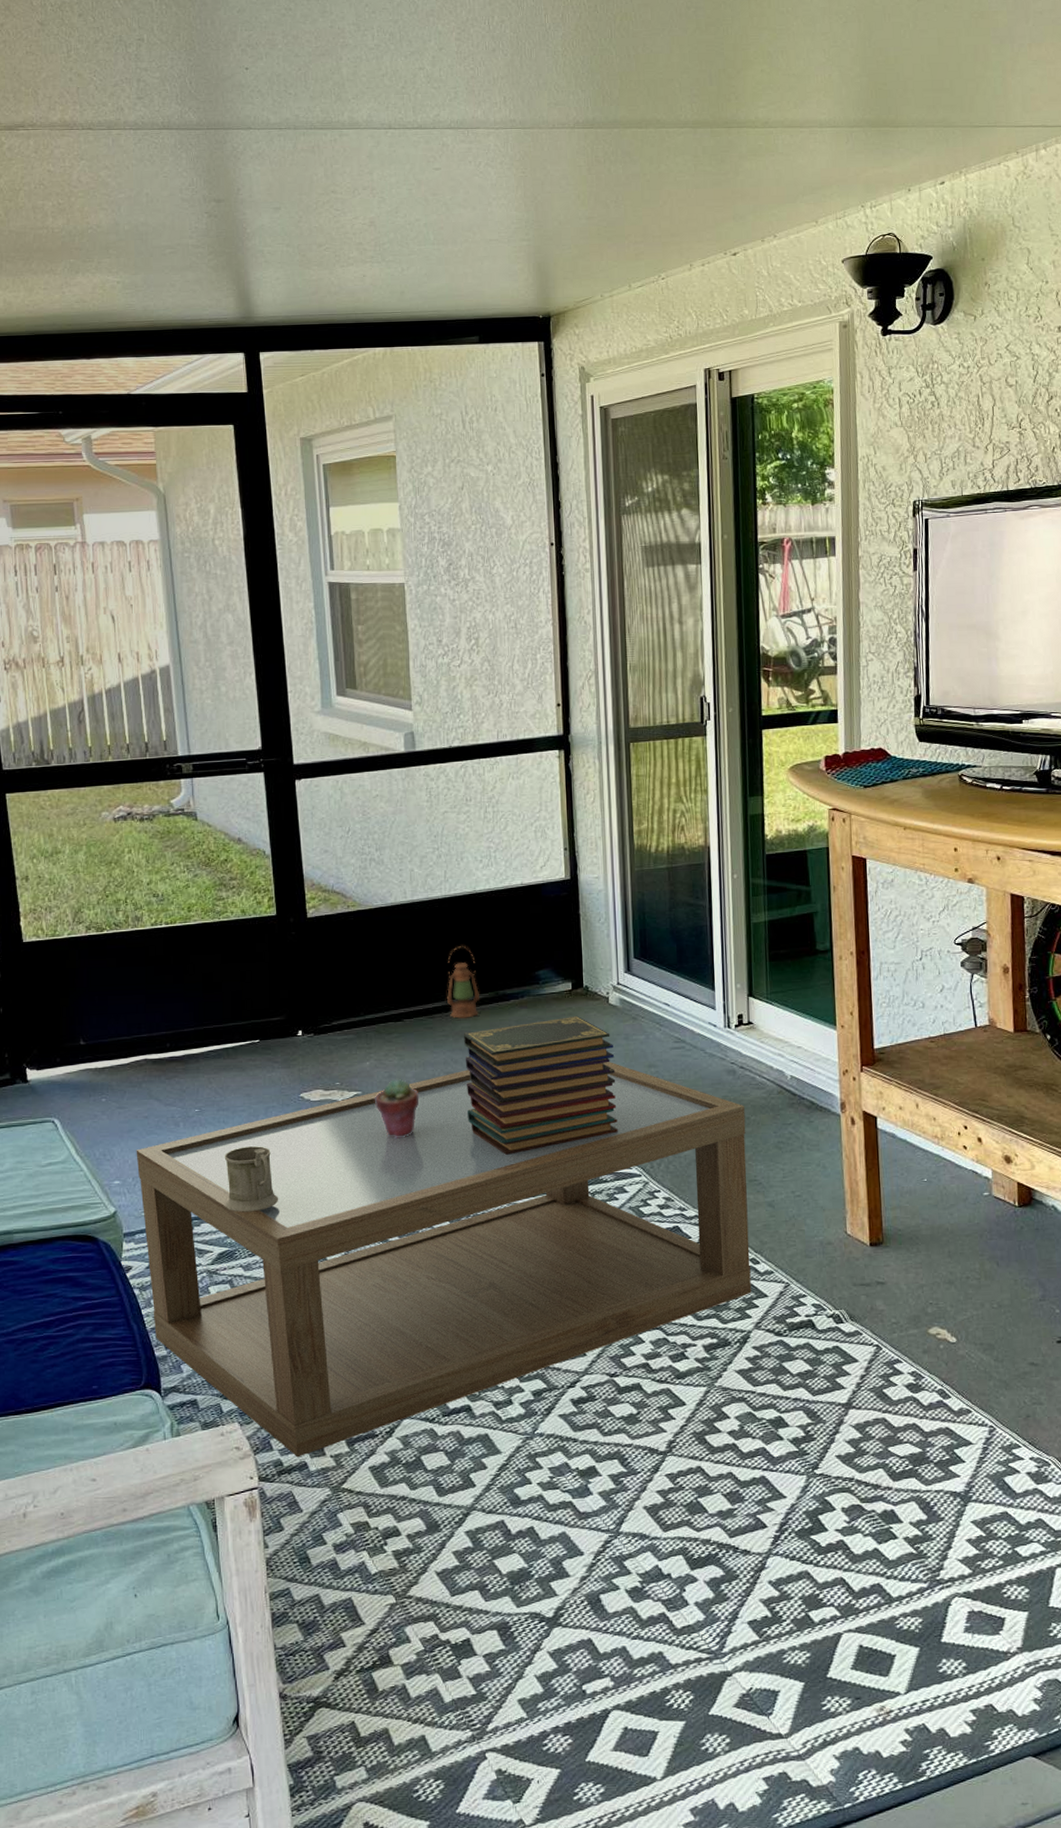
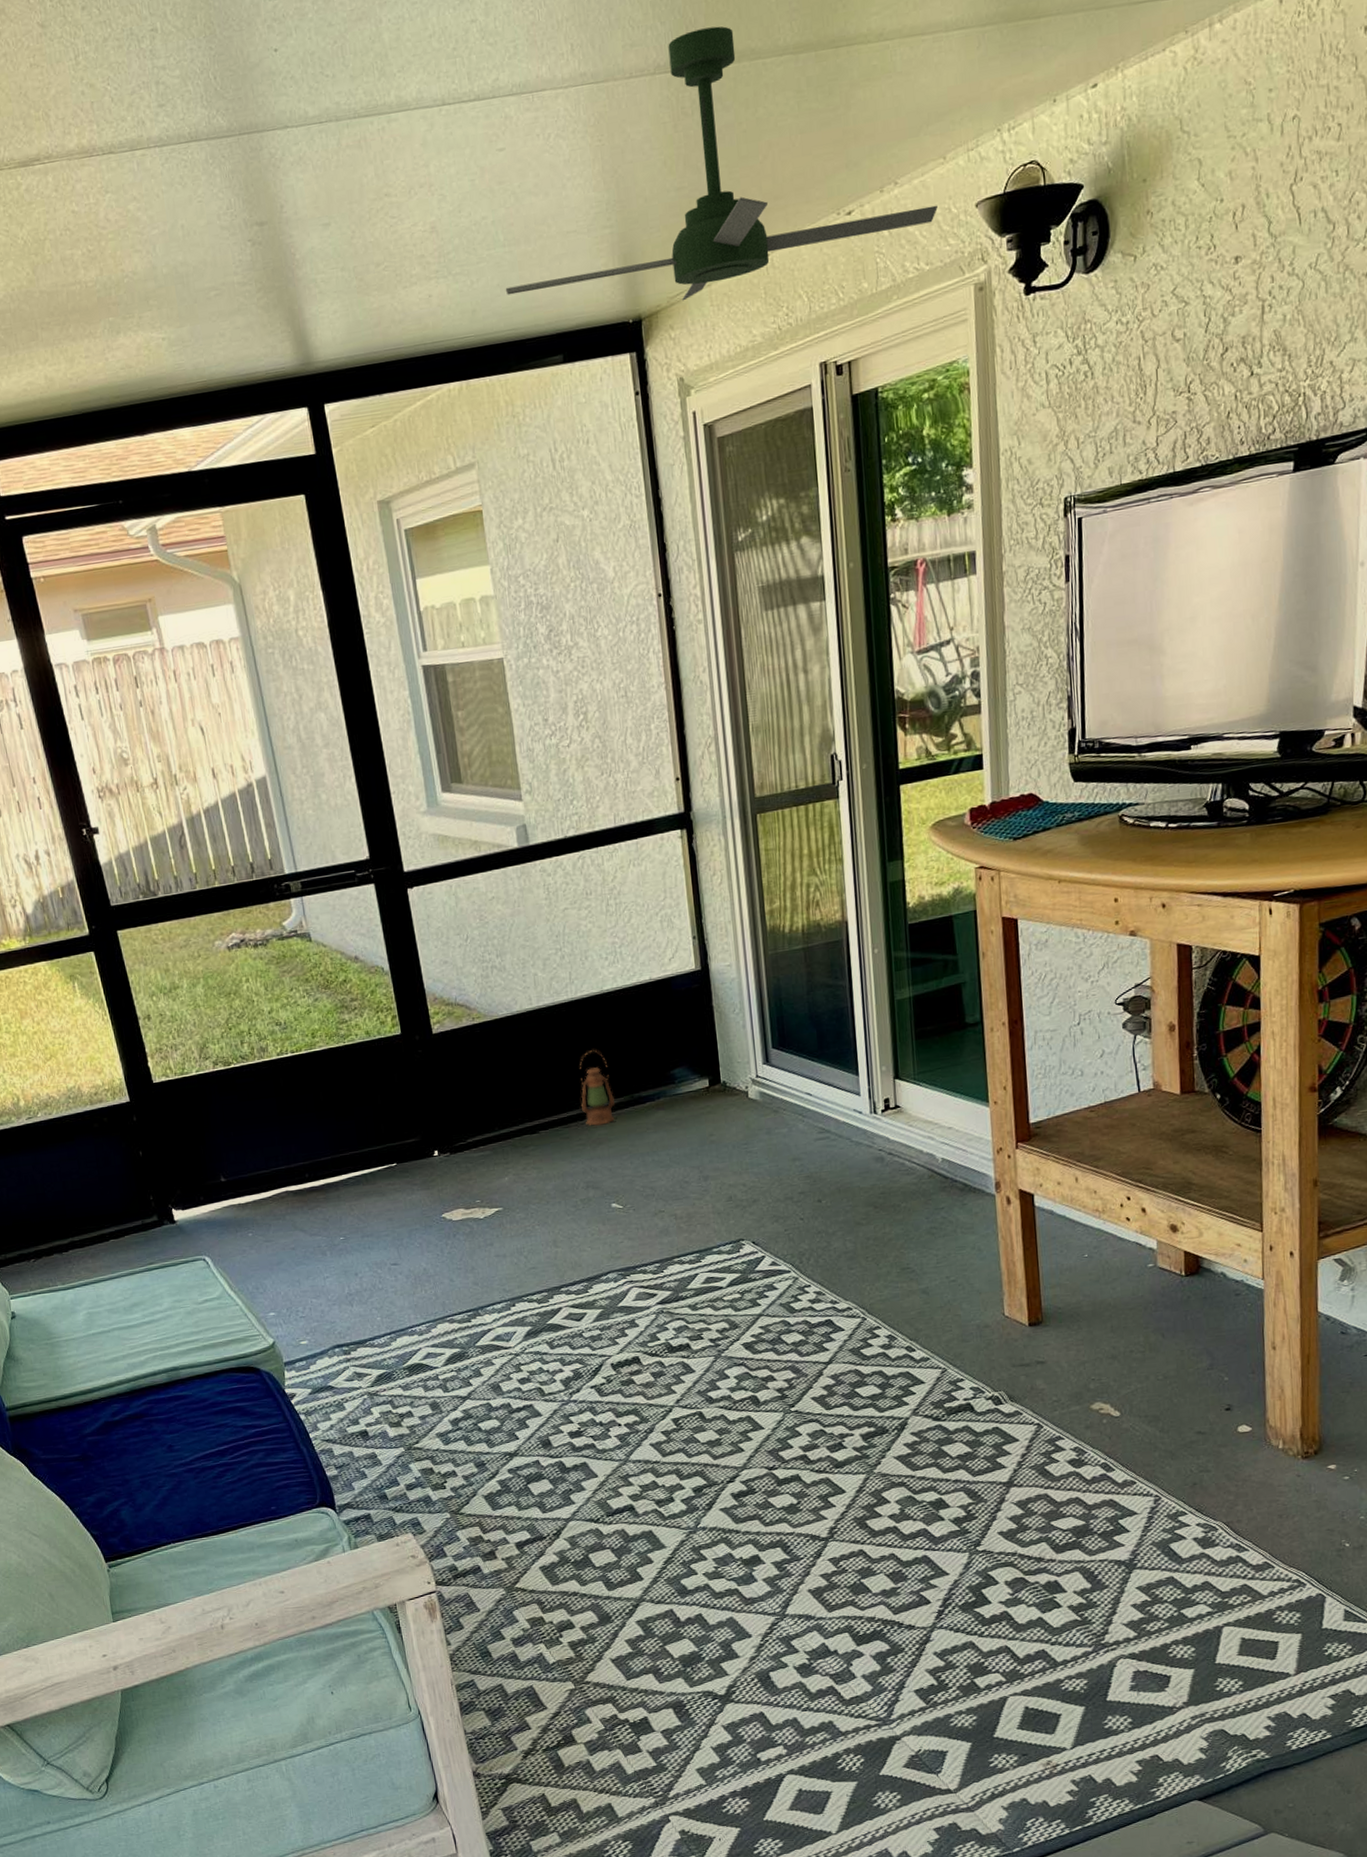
coffee table: present [136,1062,752,1458] -> none [287,1158,908,1562]
mug: present [224,1146,279,1213] -> none [373,1269,431,1335]
potted succulent: present [374,1078,420,1138] -> none [515,1191,562,1252]
ceiling fan: none [431,99,810,306] -> present [505,26,938,301]
book stack: present [464,1015,618,1155] -> none [601,1113,765,1261]

